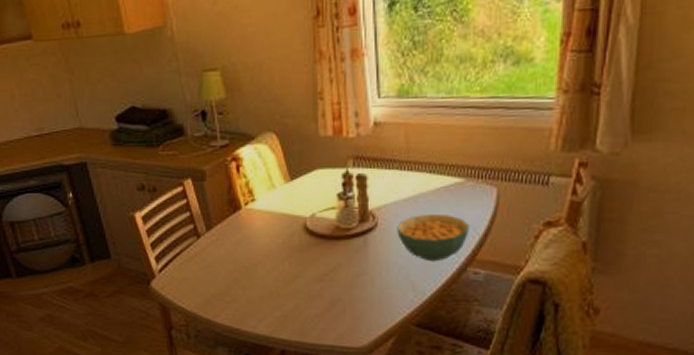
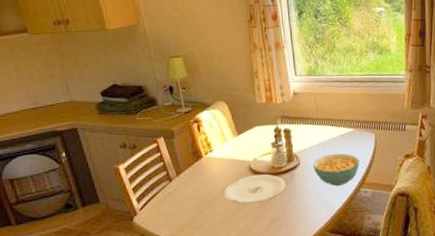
plate: none [267,236,355,276] -> present [223,174,286,204]

